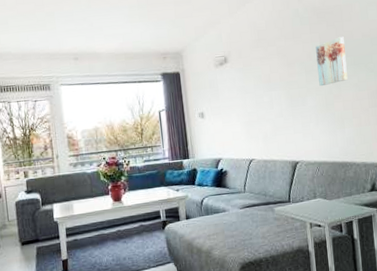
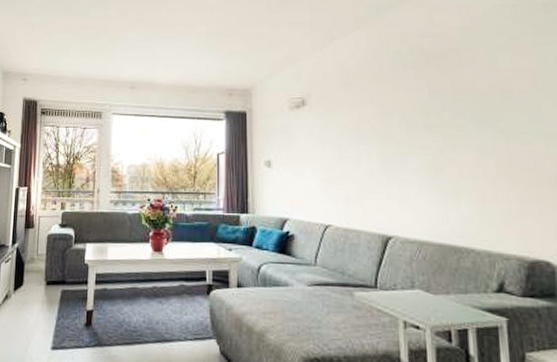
wall art: present [315,37,348,87] -> none [422,86,466,145]

